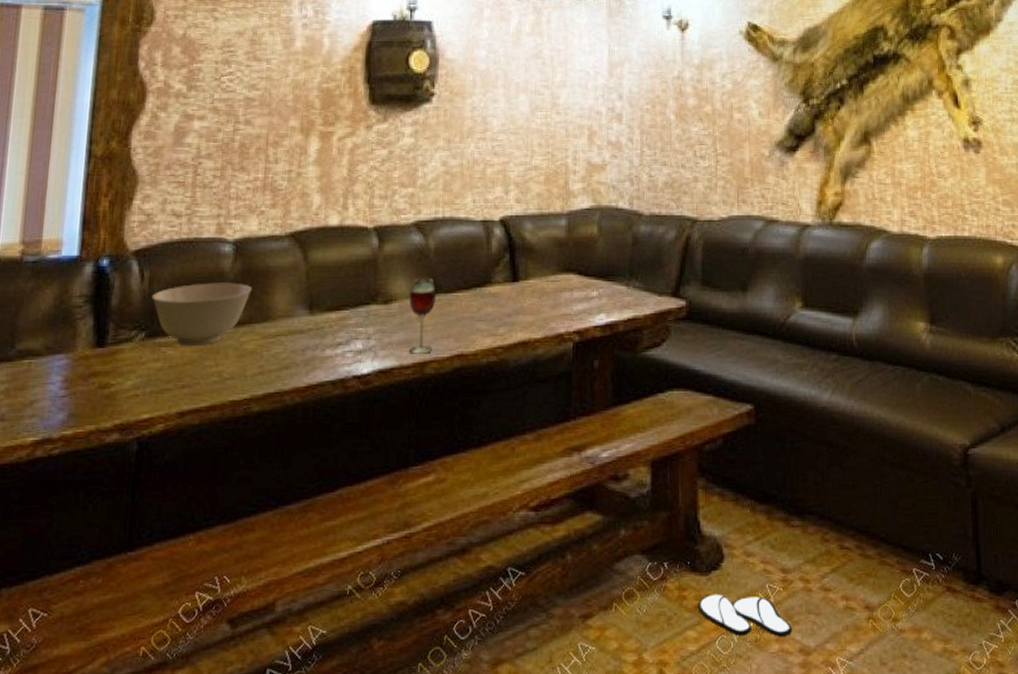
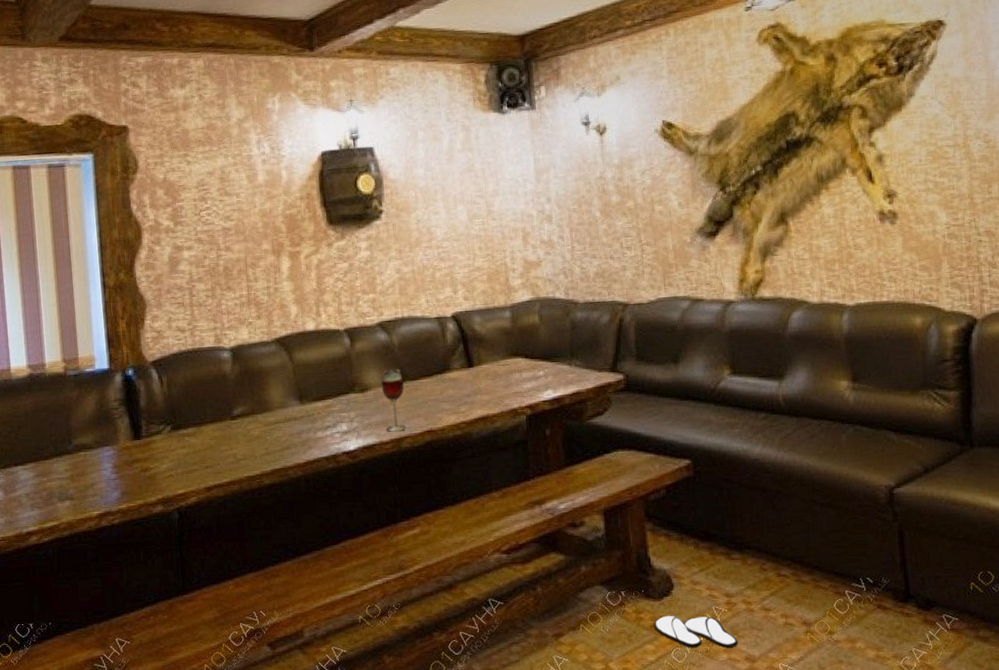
bowl: present [151,282,252,346] -> none [171,382,251,435]

